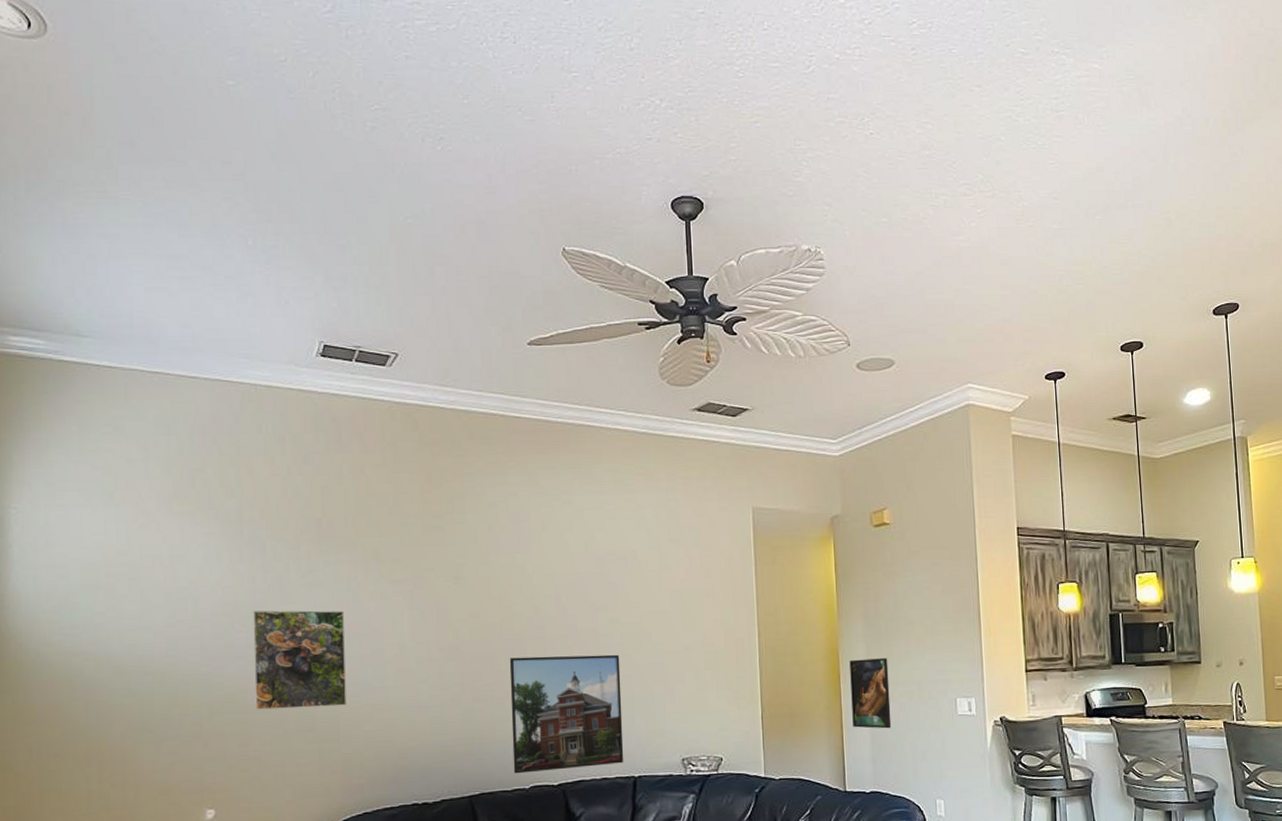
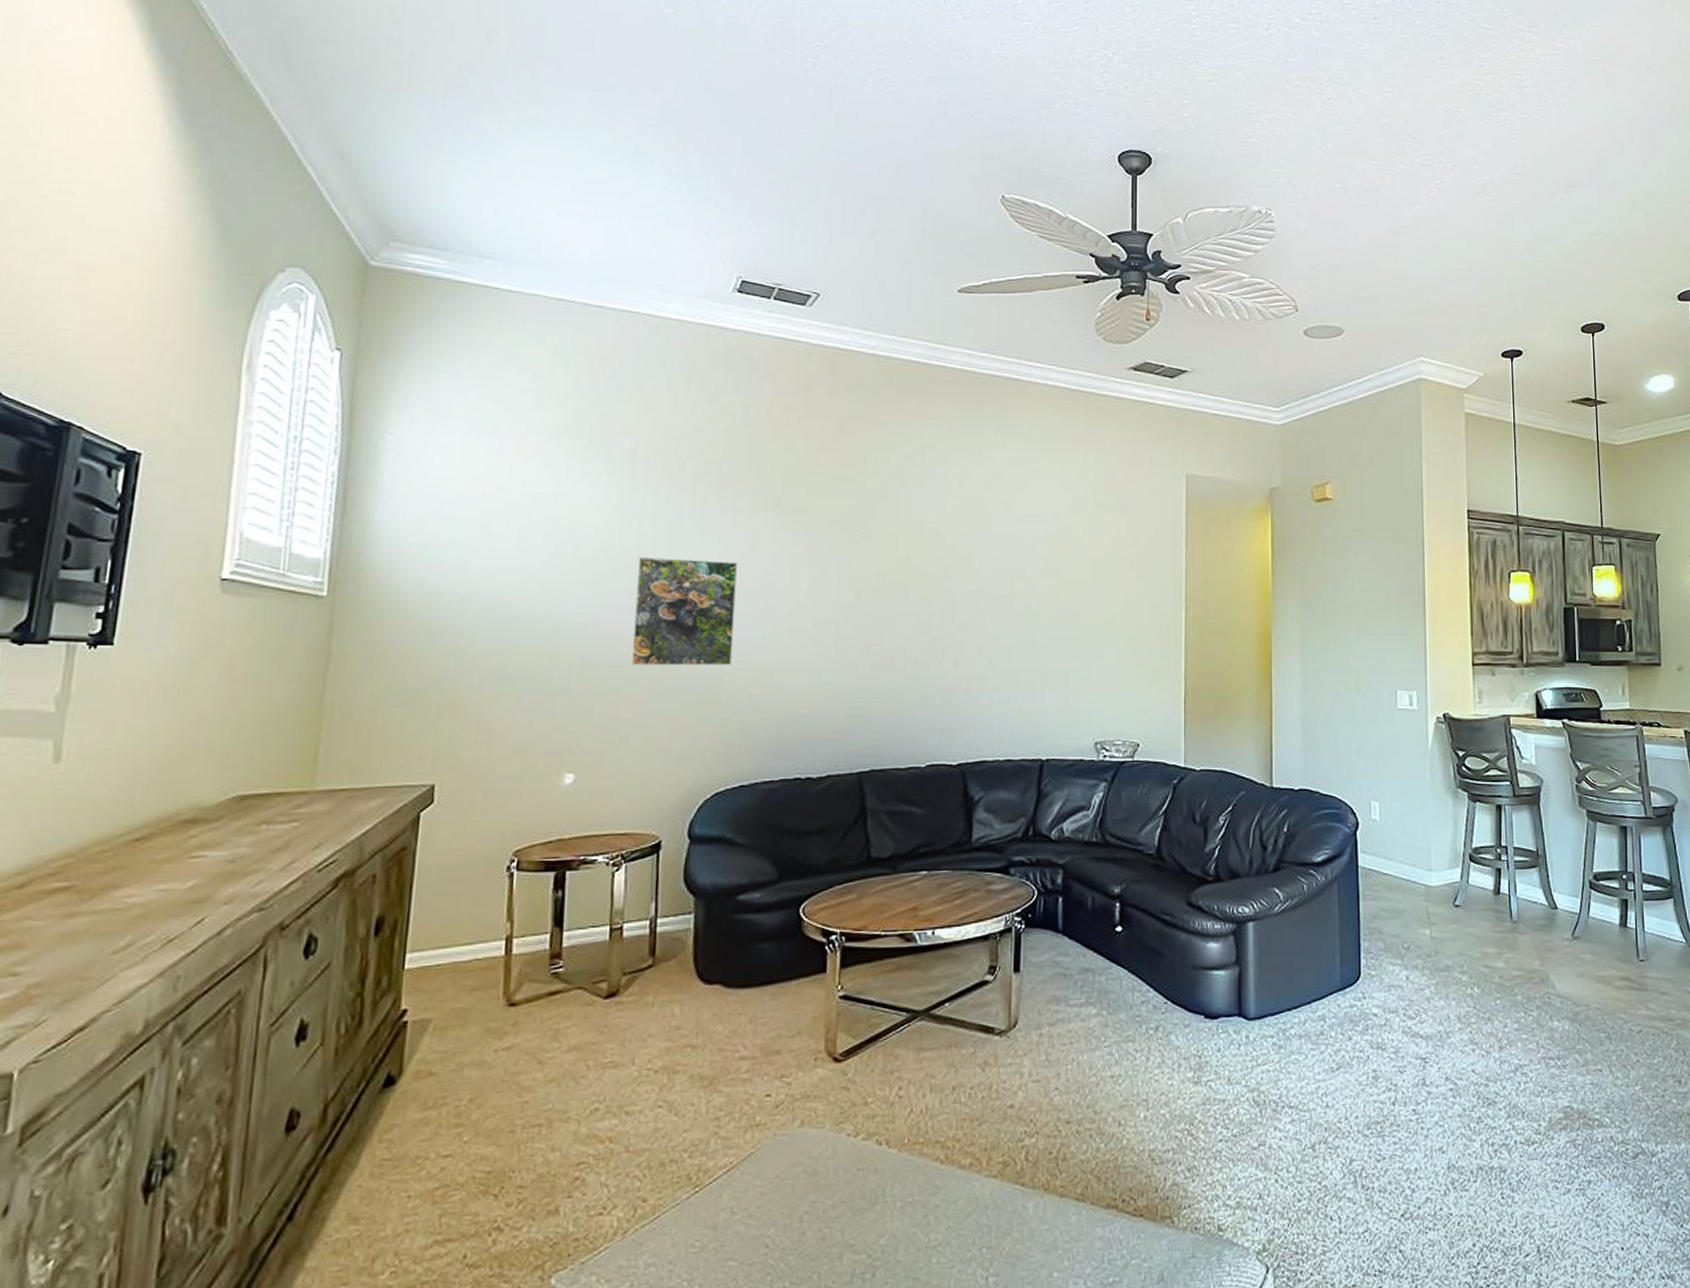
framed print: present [509,654,624,774] -> none [909,622,1034,750]
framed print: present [849,658,892,729] -> none [1283,643,1325,720]

